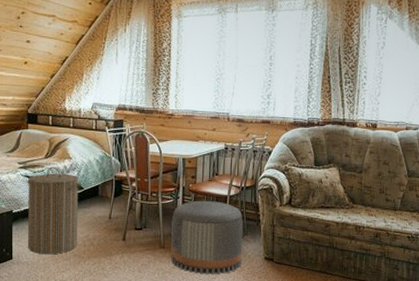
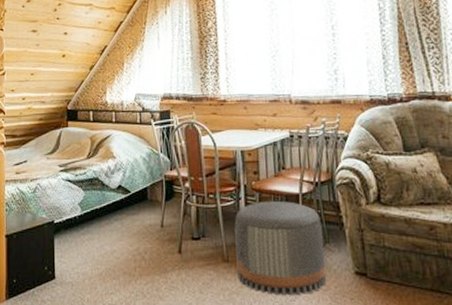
laundry hamper: present [27,166,81,255] -> none [69,168,128,273]

